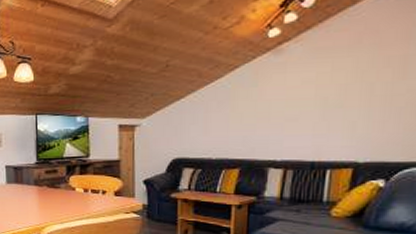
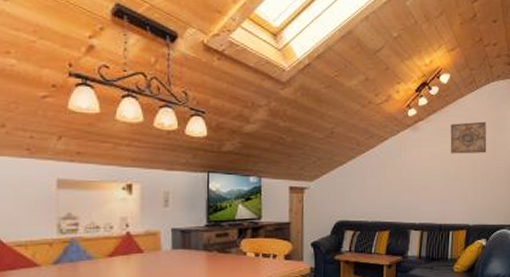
wall art: none [331,32,393,78] -> present [450,121,487,154]

